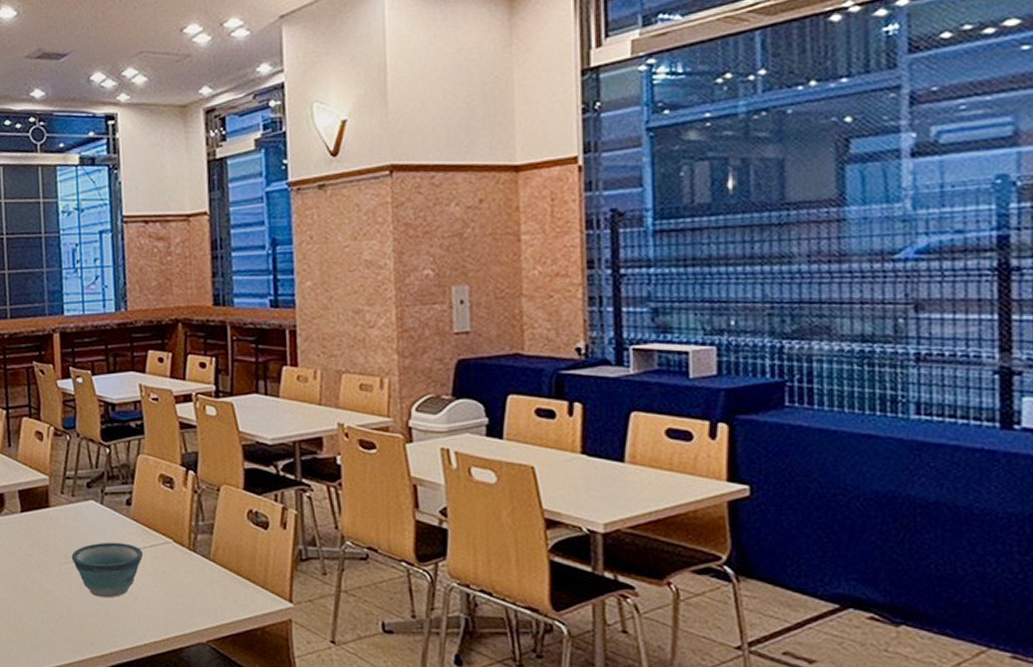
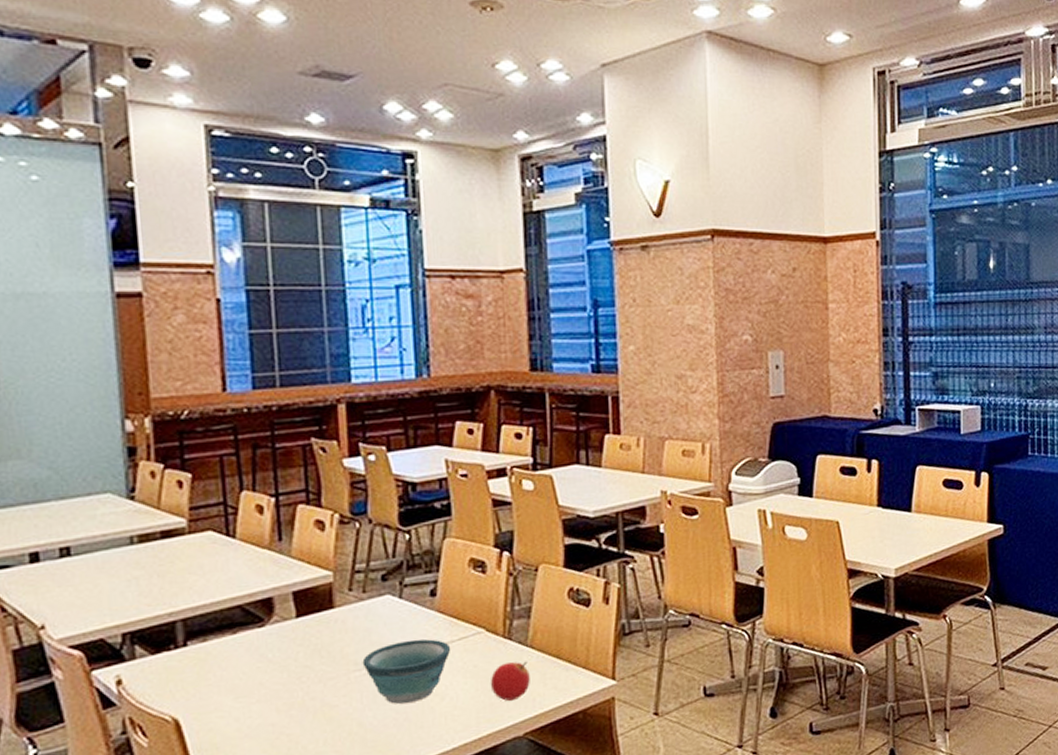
fruit: none [177,573,213,608] -> present [490,661,530,701]

